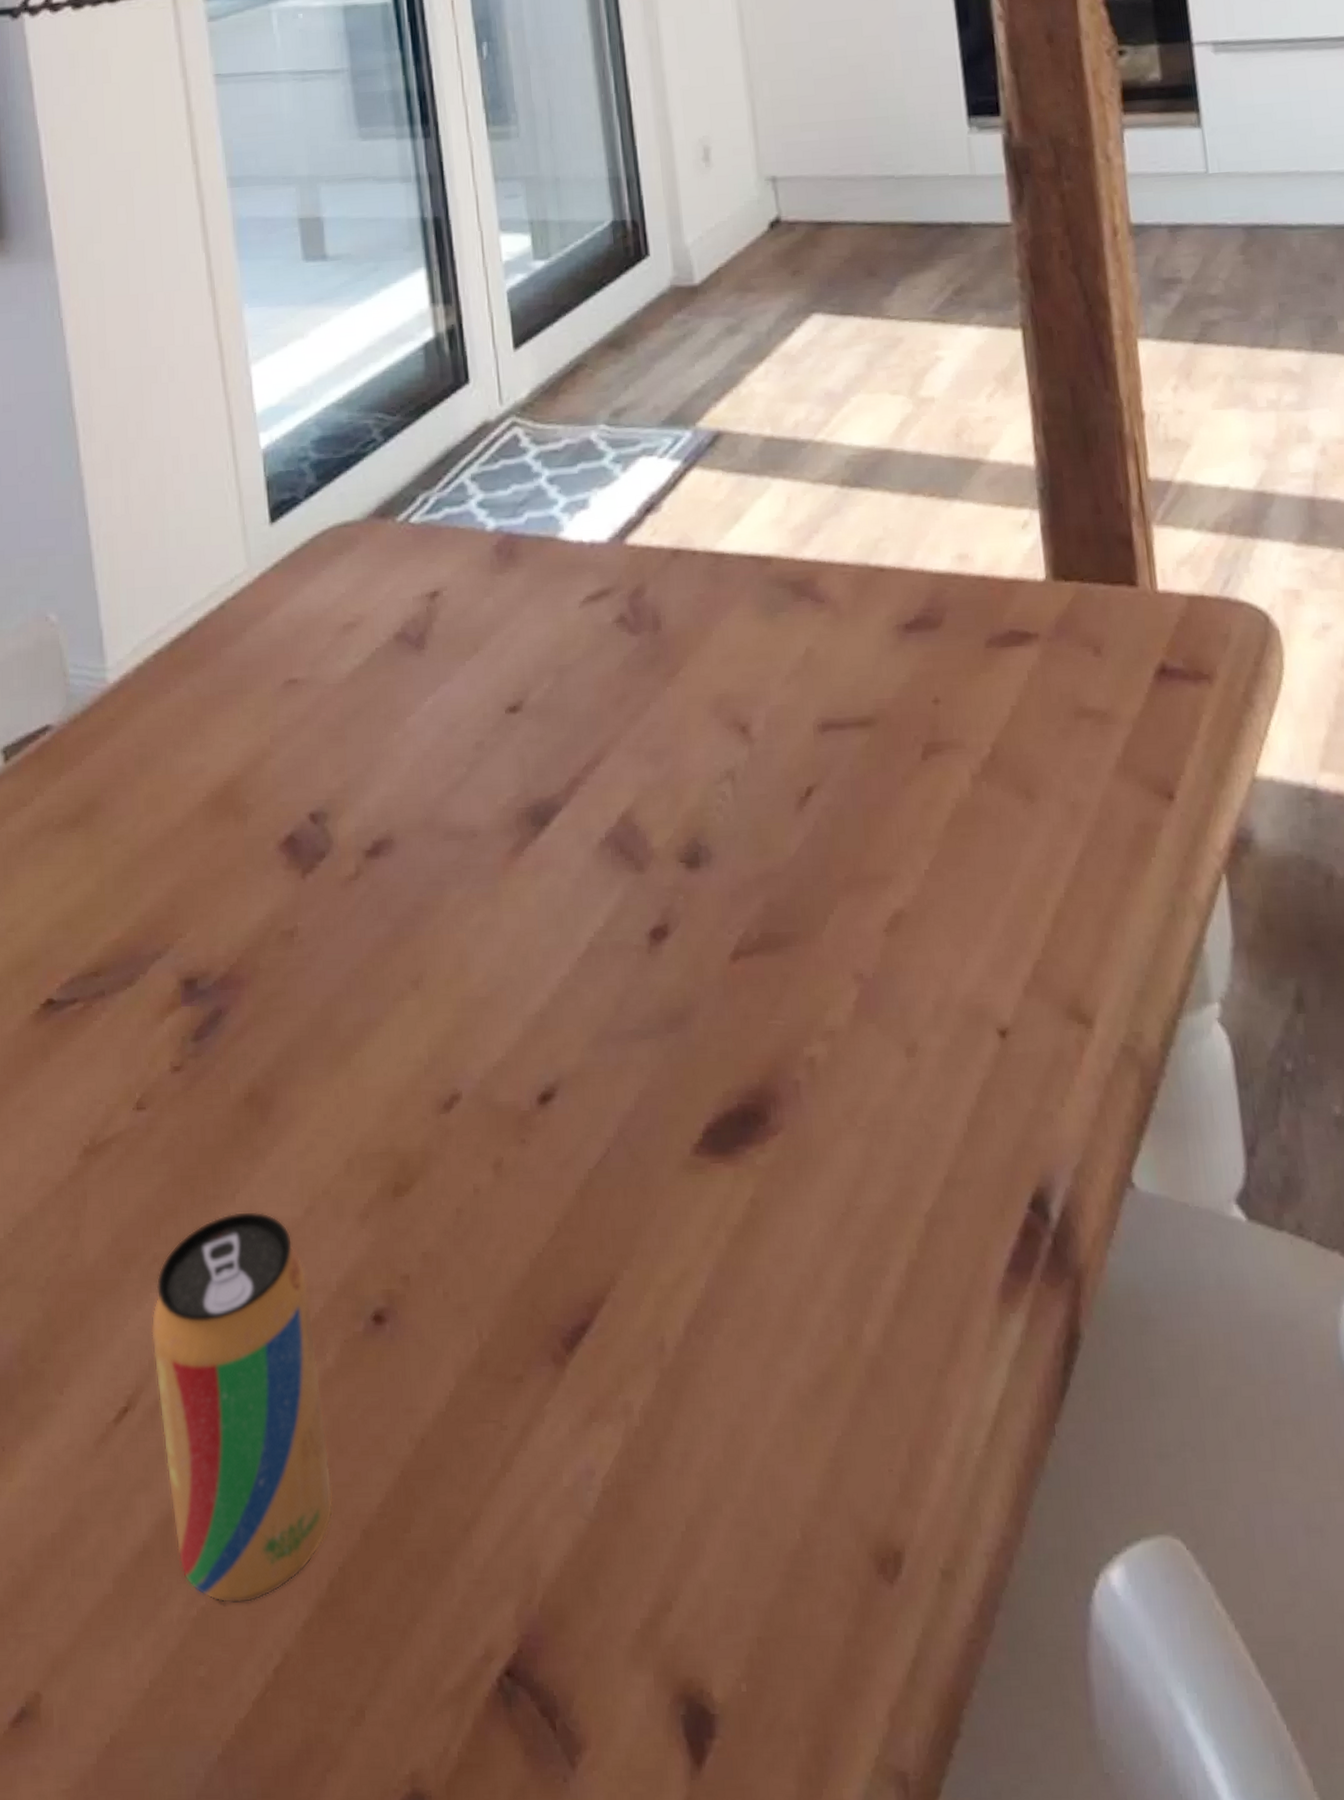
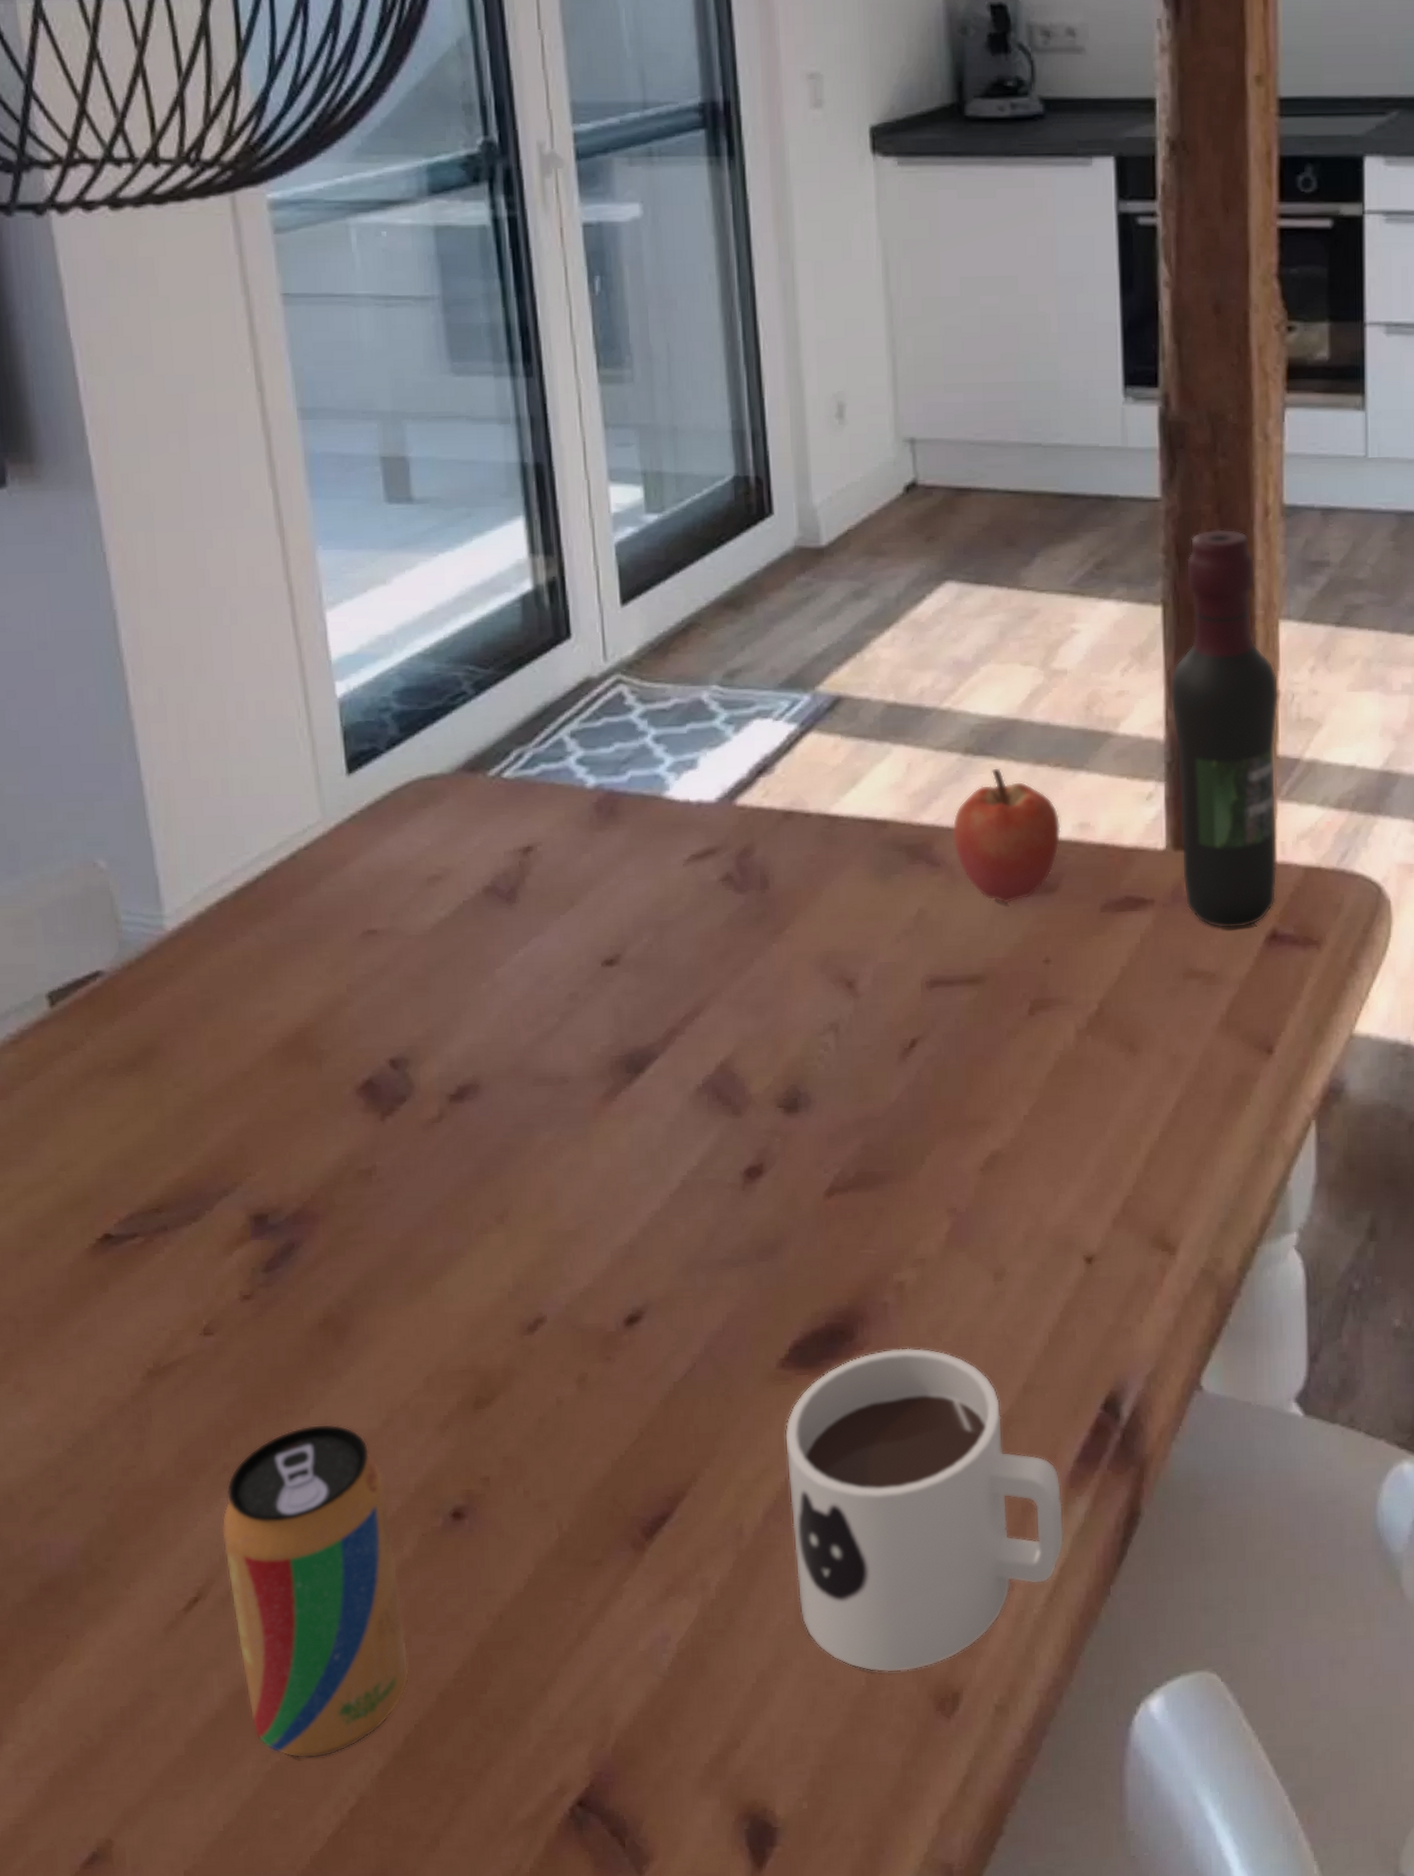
mug: none [702,1133,1001,1524] -> present [784,1347,1065,1673]
apple: none [833,499,941,641] -> present [952,768,1061,904]
wine bottle: none [1036,250,1162,664] -> present [1170,529,1279,929]

